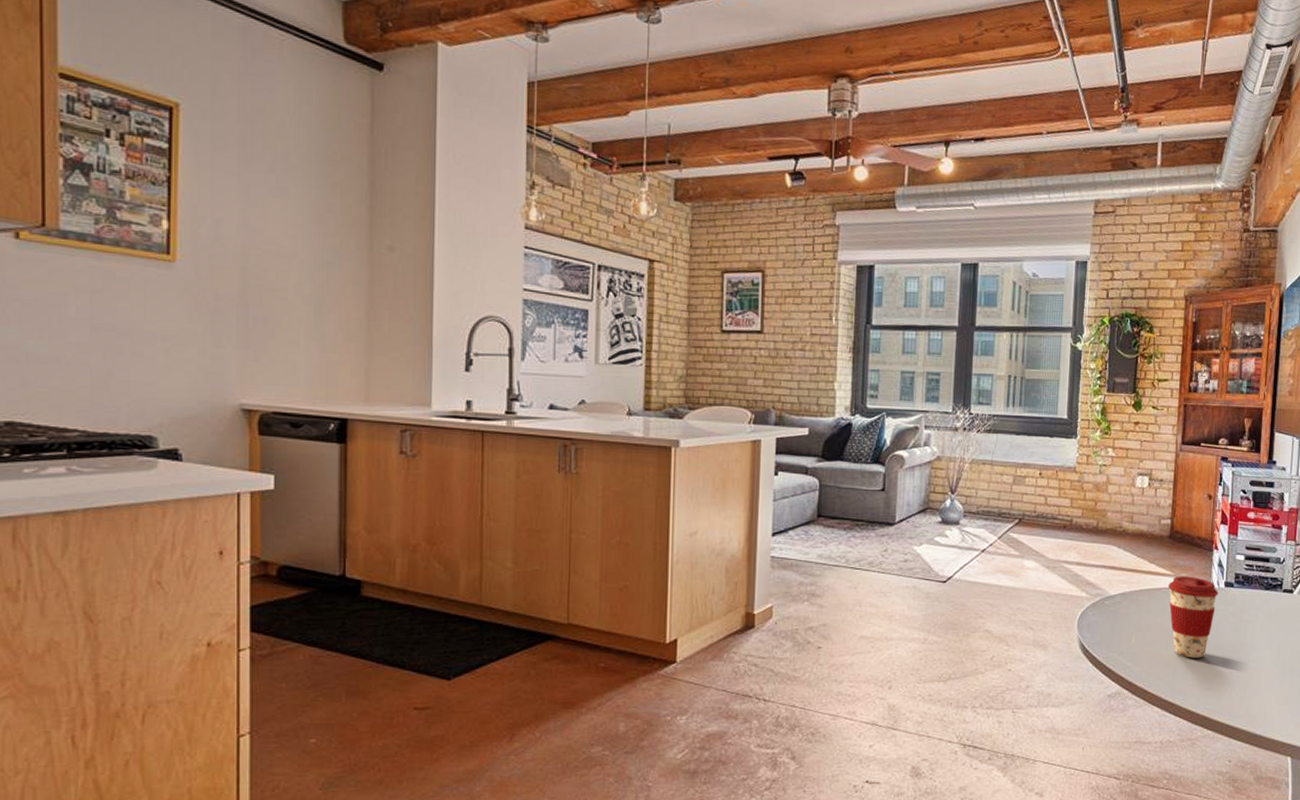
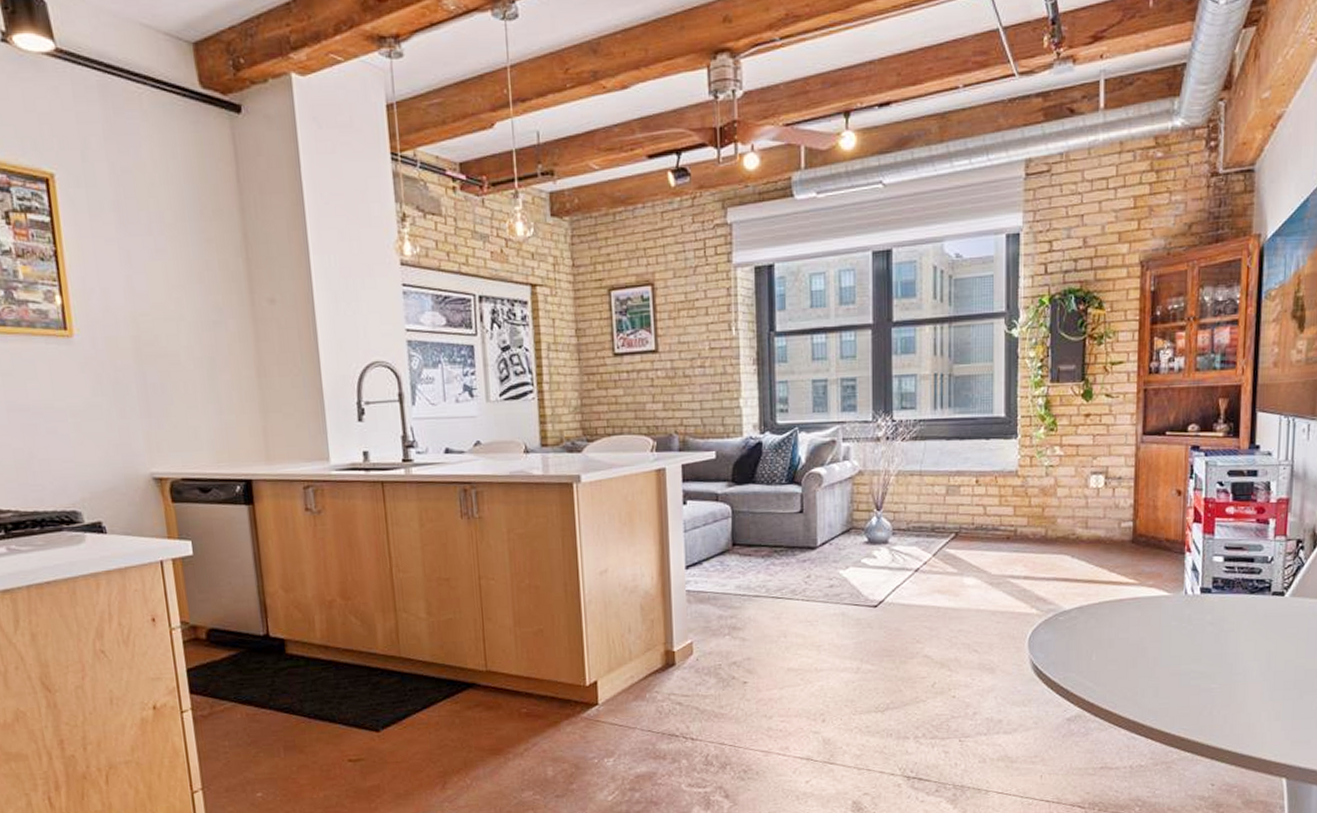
coffee cup: present [1167,576,1219,658] -> none [1132,583,1194,674]

